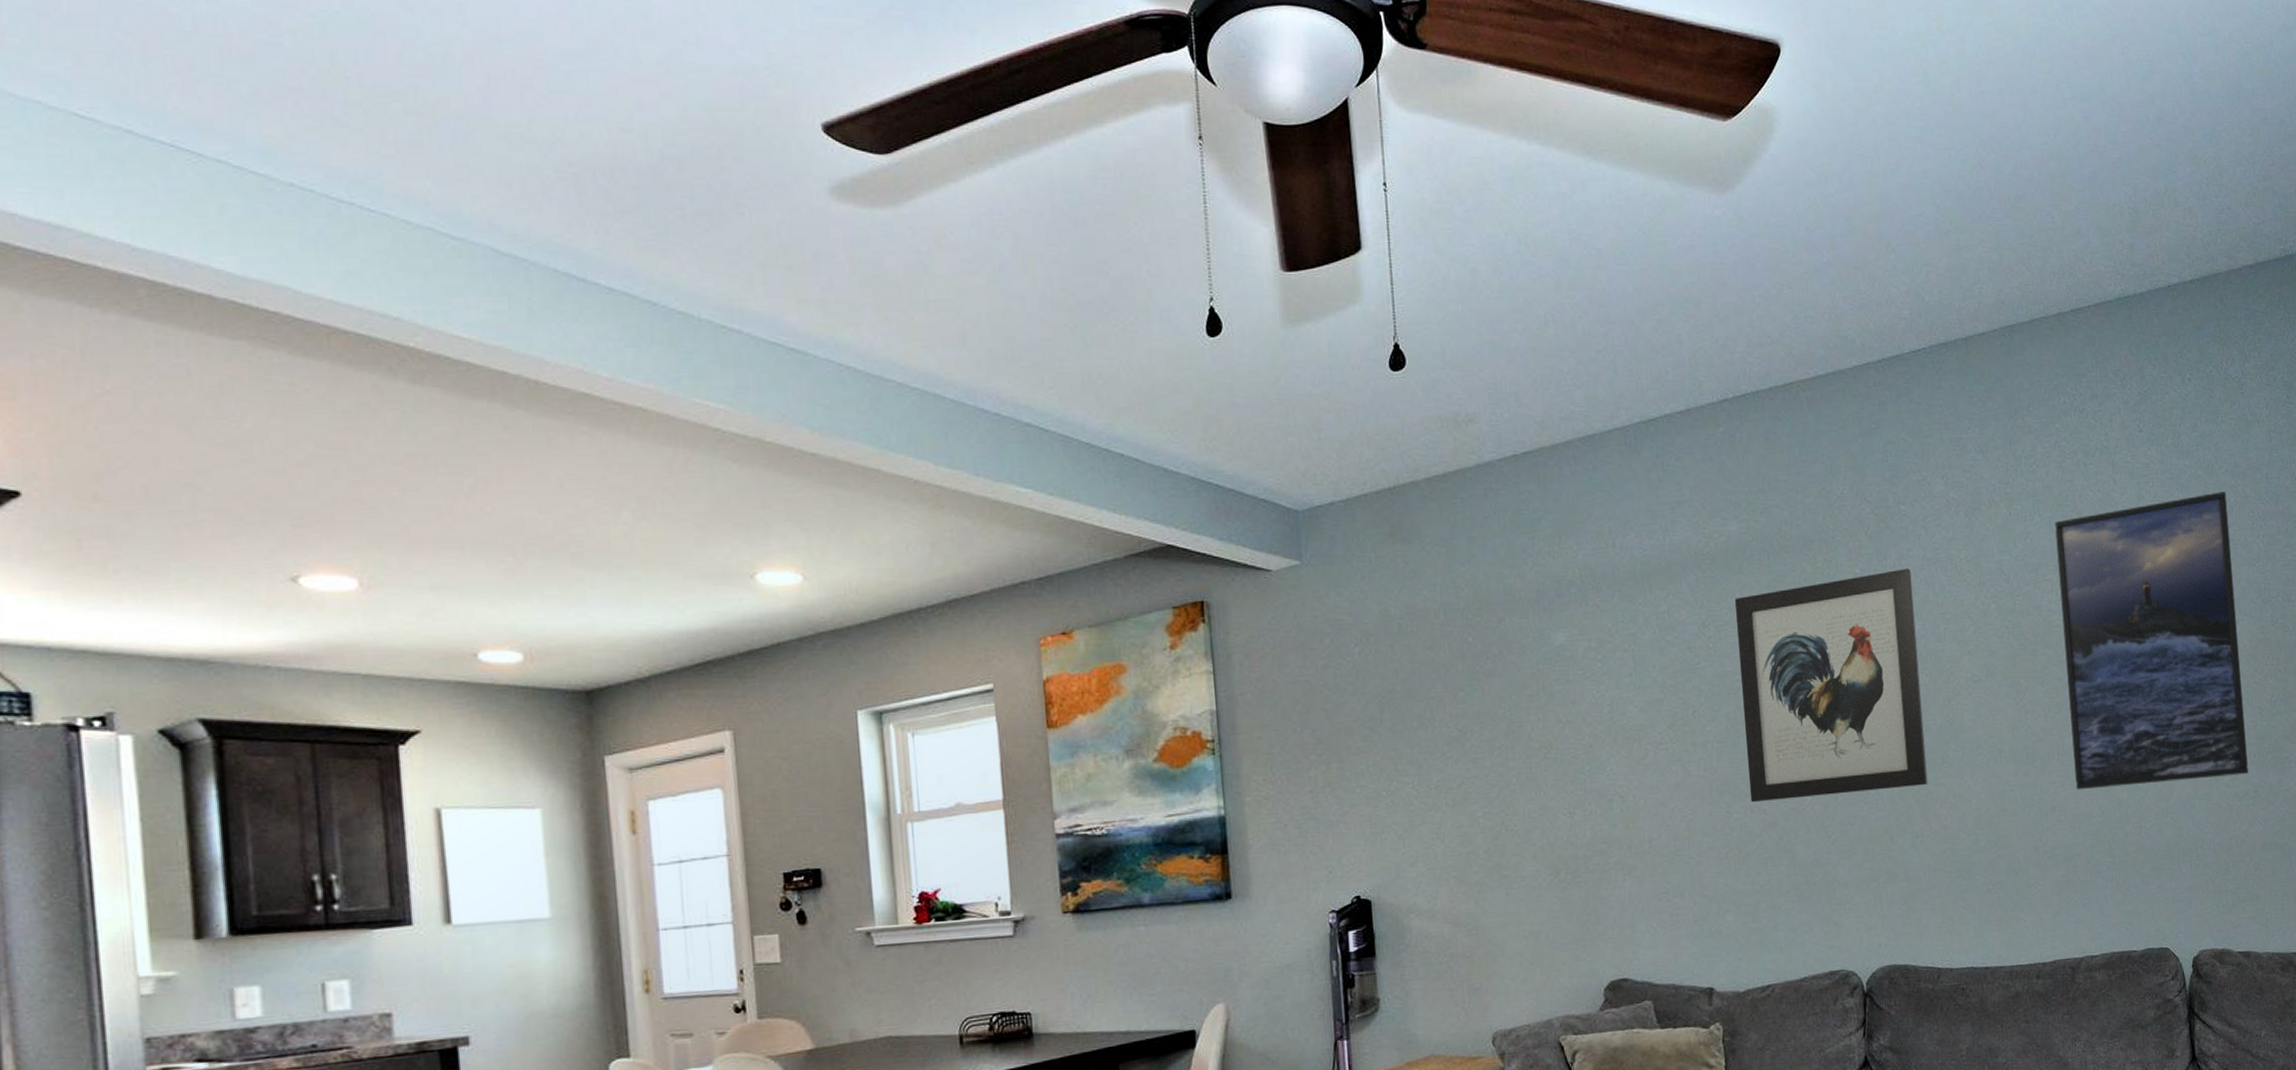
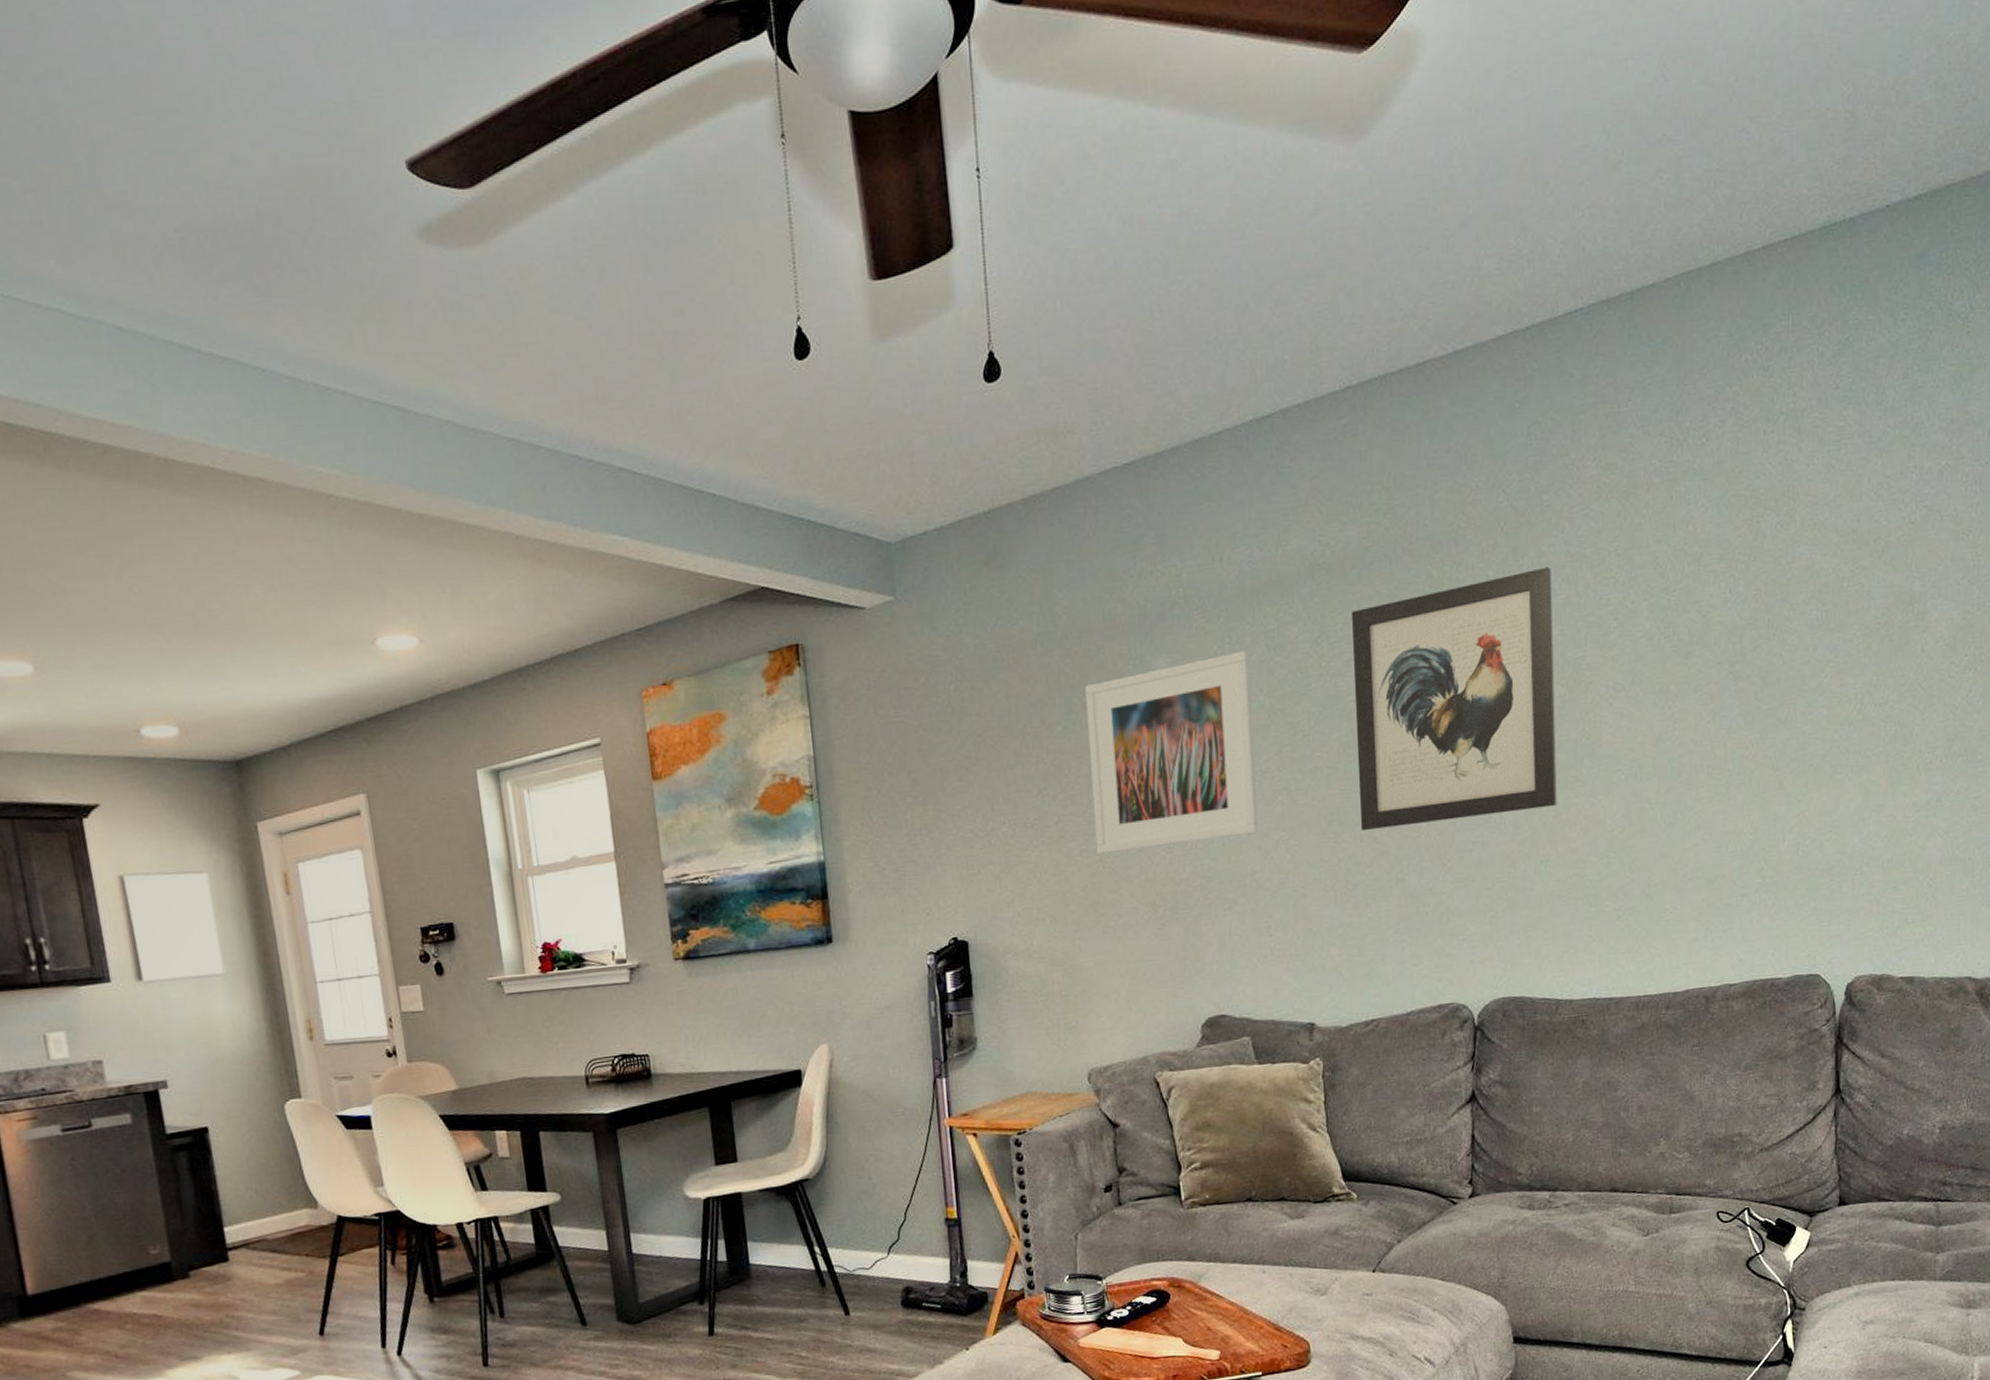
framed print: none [1486,629,1654,817] -> present [1085,651,1258,854]
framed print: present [2055,492,2248,790] -> none [1724,454,1937,806]

